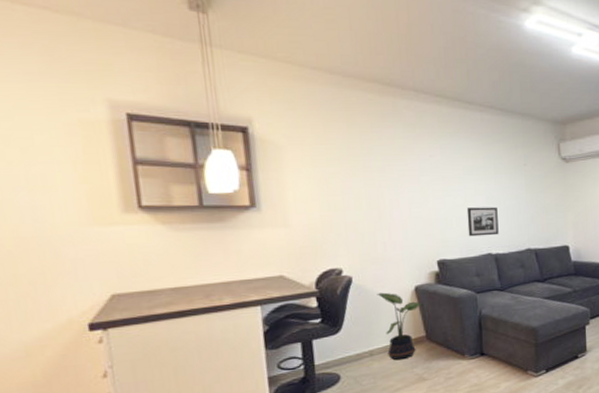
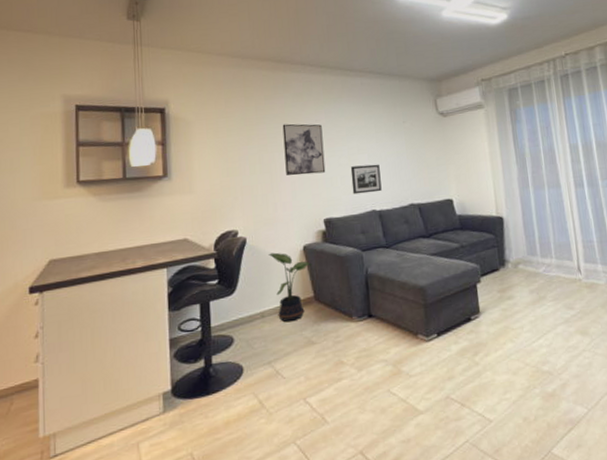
wall art: none [392,157,440,214] -> present [282,123,326,176]

